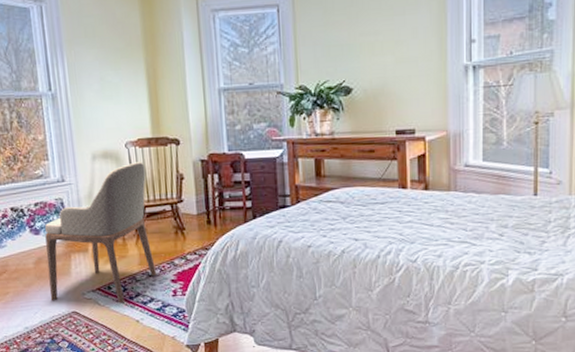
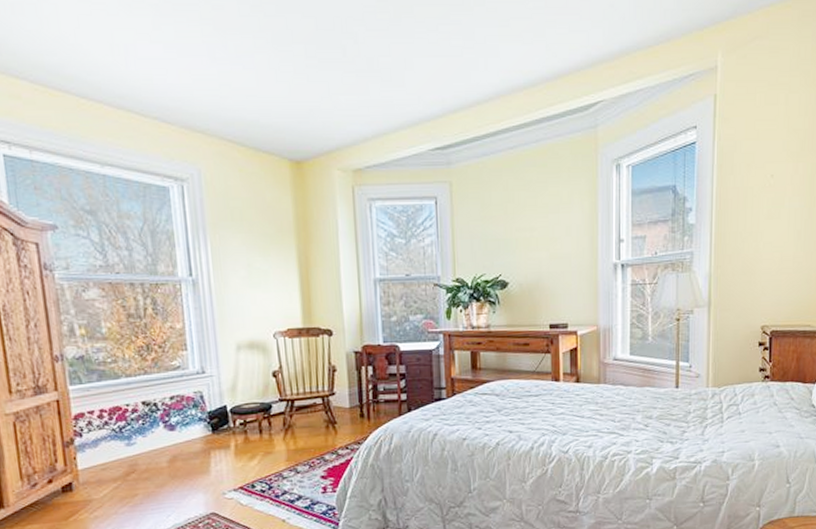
armchair: present [44,162,157,304] -> none [181,353,306,503]

